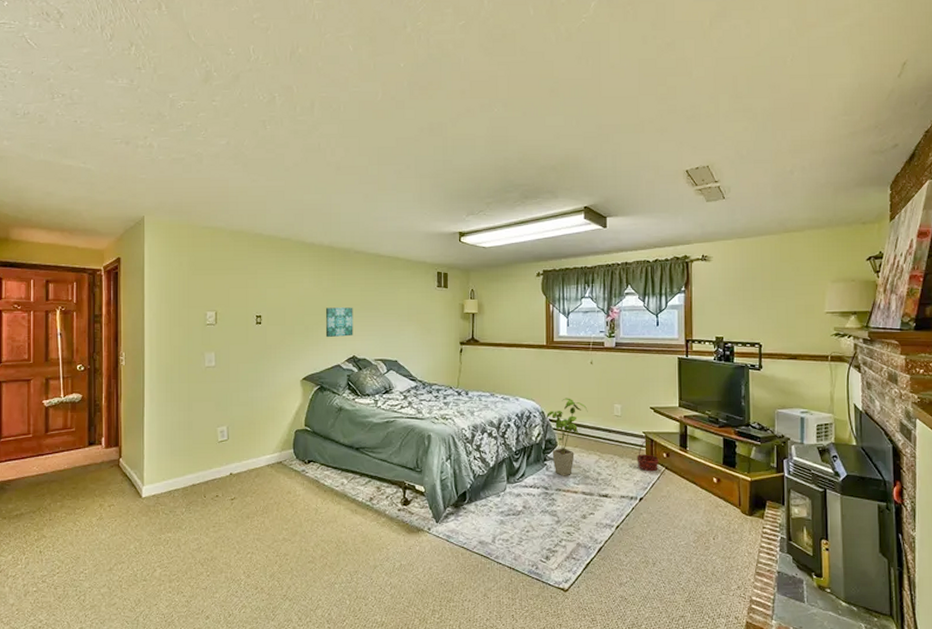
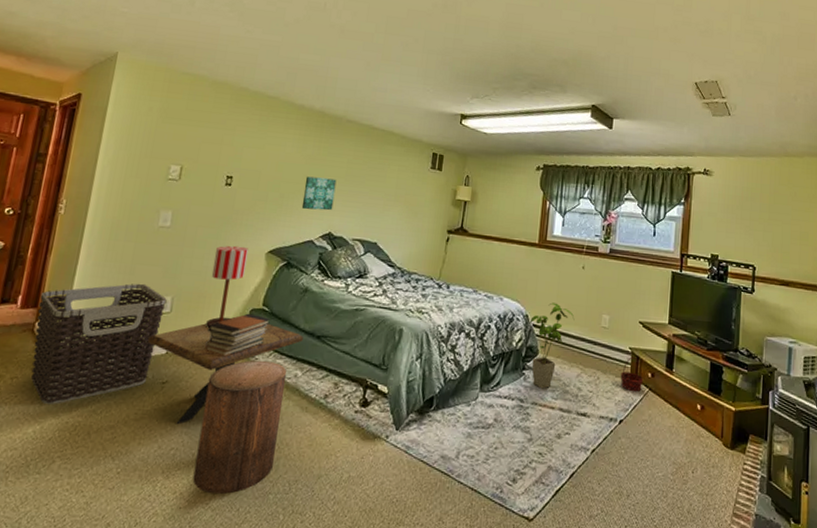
clothes hamper: none [119,417,223,524] -> present [30,283,167,404]
side table: none [213,438,344,533] -> present [147,316,303,425]
table lamp: none [257,376,285,450] -> present [206,245,248,328]
book stack: none [262,434,313,473] -> present [205,313,270,357]
stool: none [269,473,335,588] -> present [192,360,287,495]

